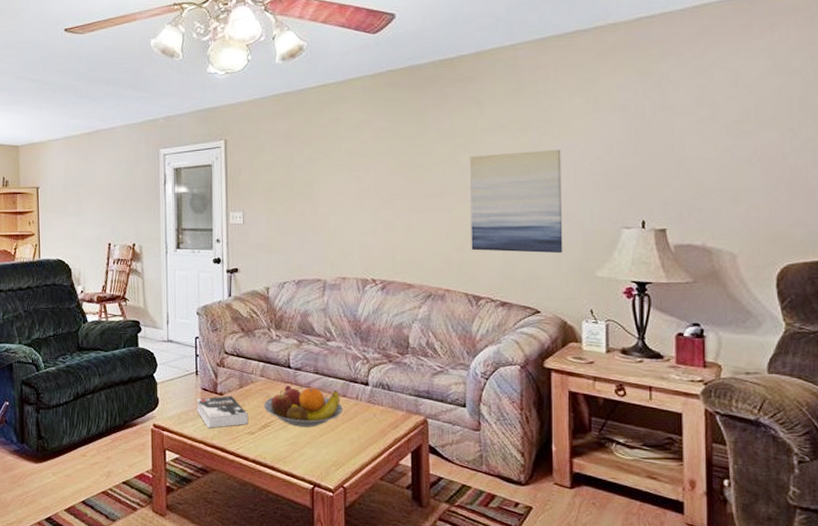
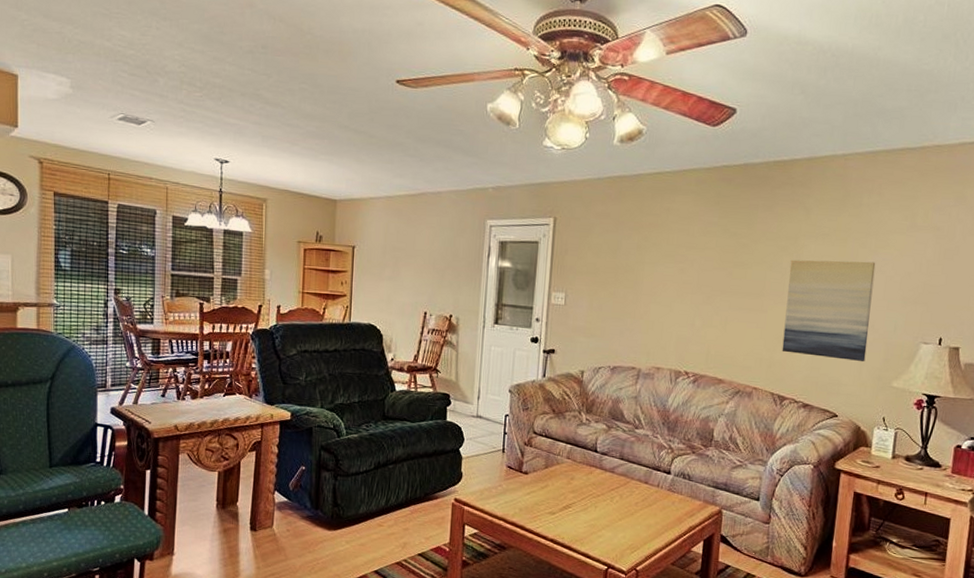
book: present [196,395,249,428] -> none [499,474,551,506]
fruit bowl: present [264,385,344,427] -> none [567,468,644,511]

